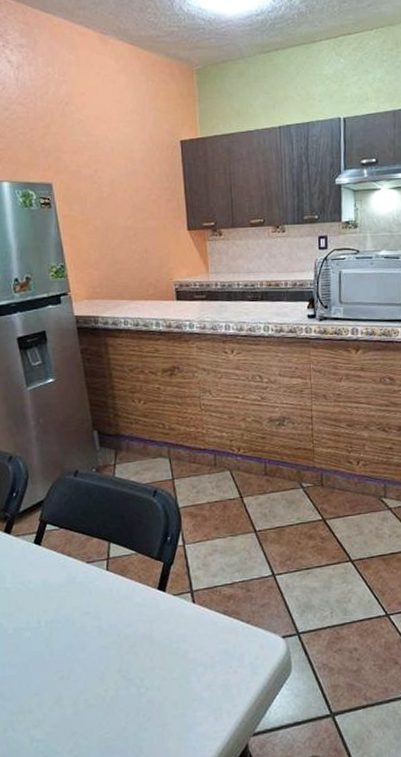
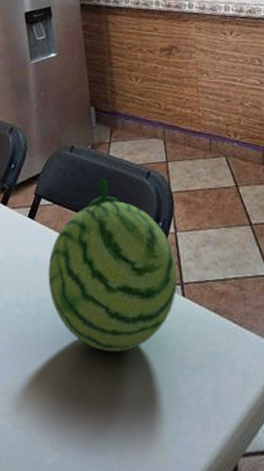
fruit: none [58,499,188,661] -> present [48,178,178,352]

